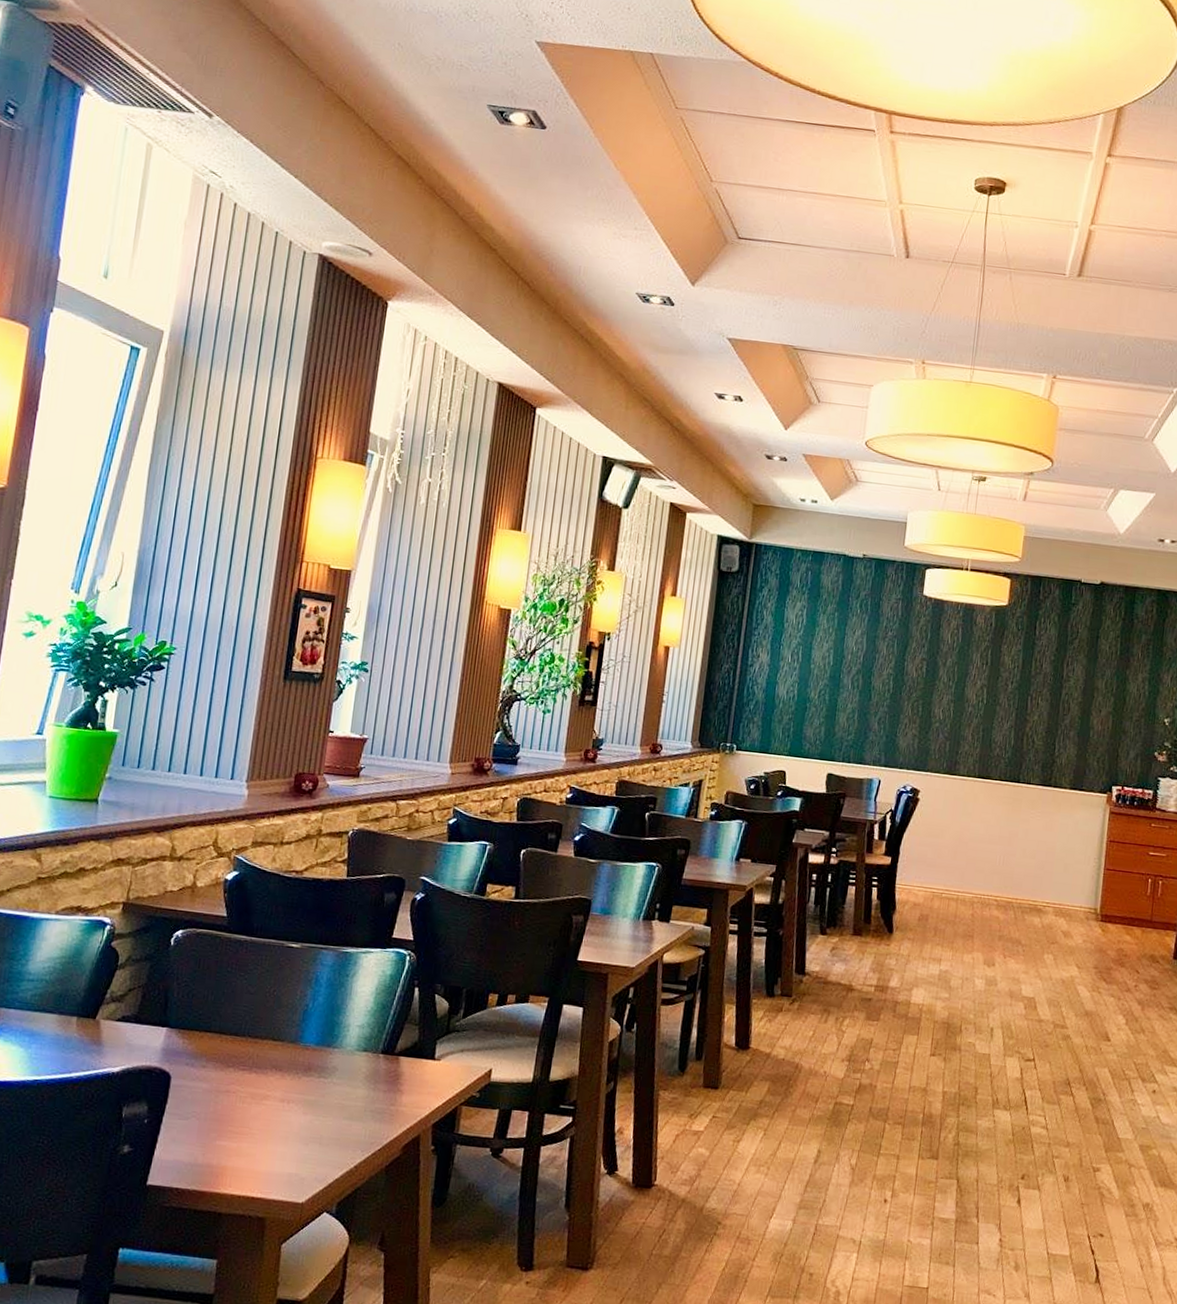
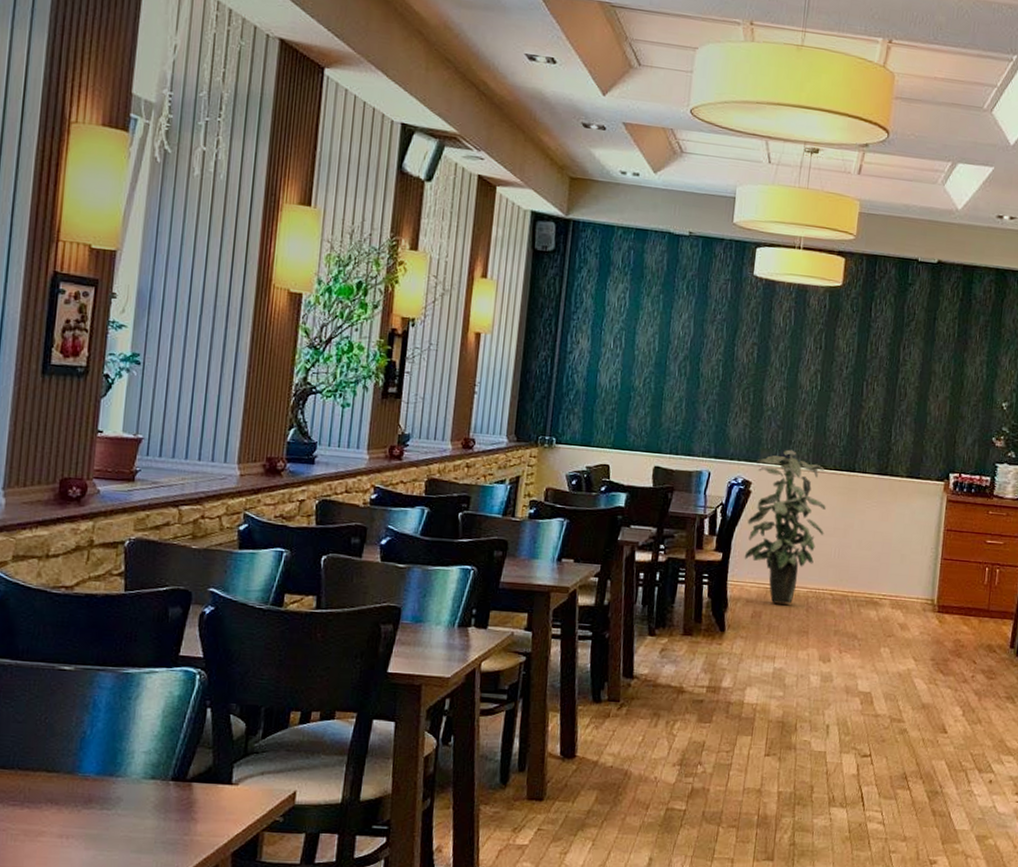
indoor plant: none [912,759,991,909] -> present [744,449,826,604]

